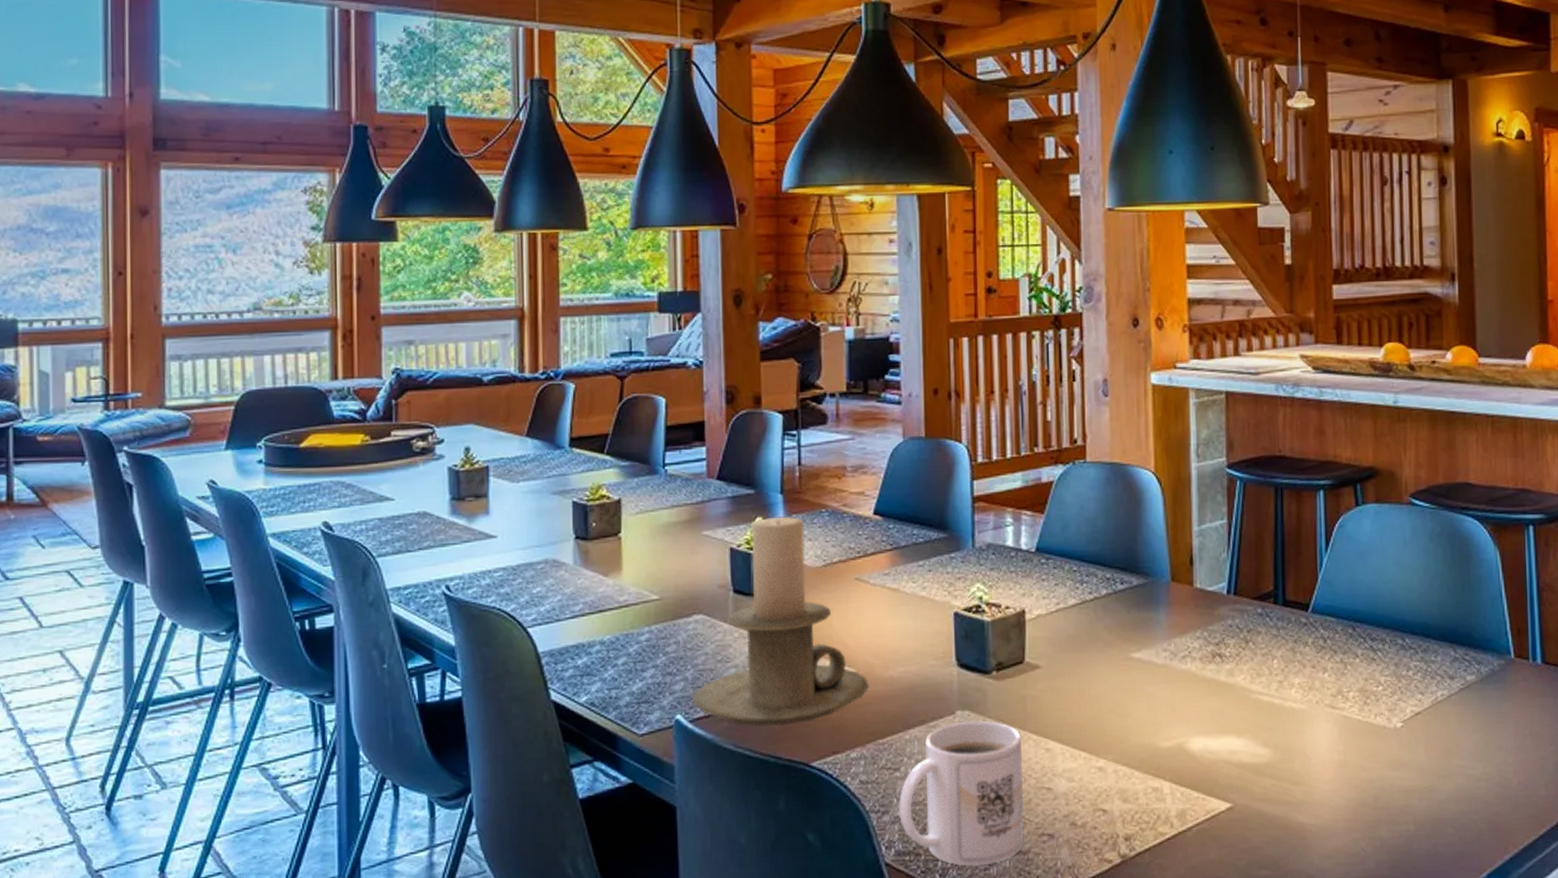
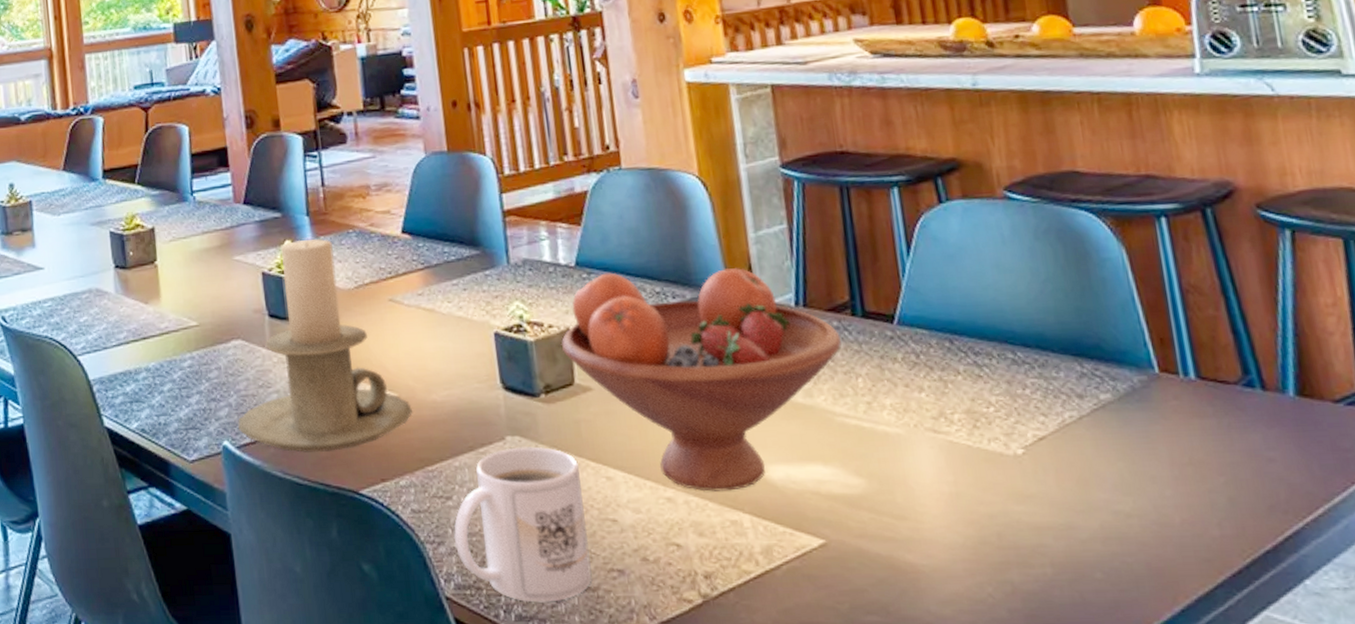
fruit bowl: none [1015,558,1263,762] -> present [561,268,841,492]

